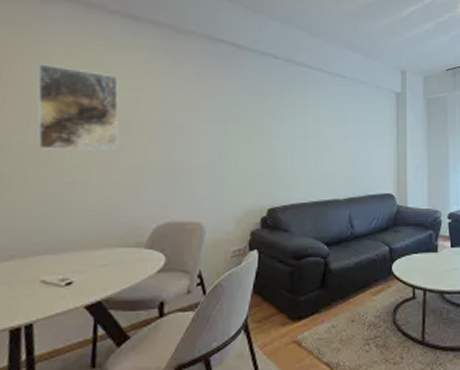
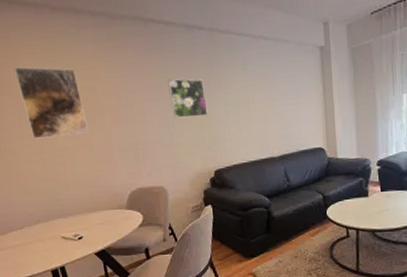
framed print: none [228,103,271,146] -> present [168,78,208,119]

